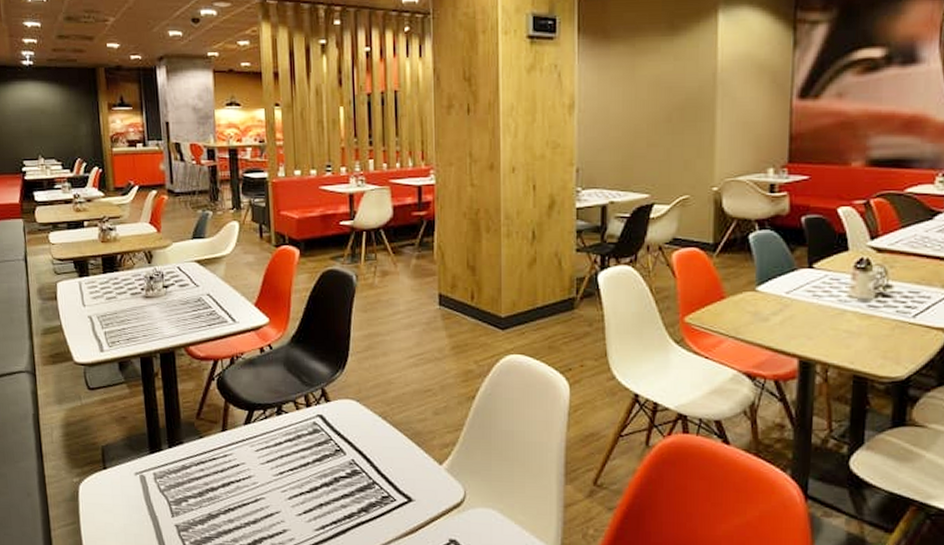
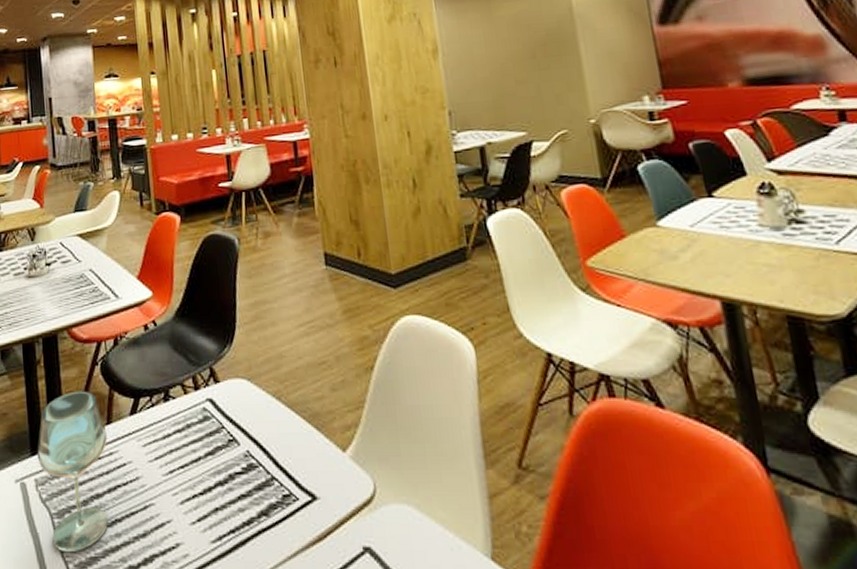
wine glass: none [155,401,222,533] -> present [37,391,109,553]

